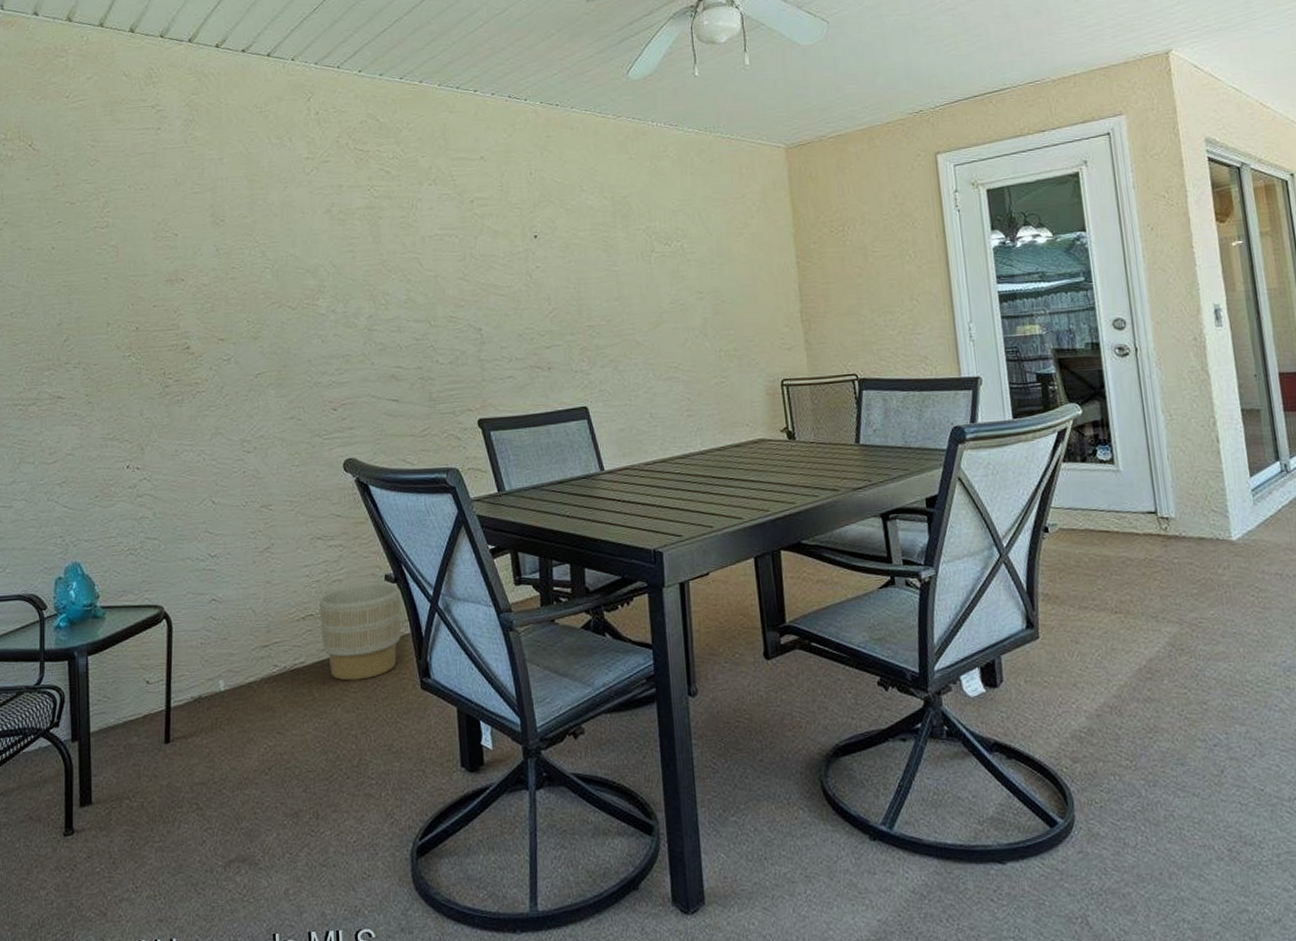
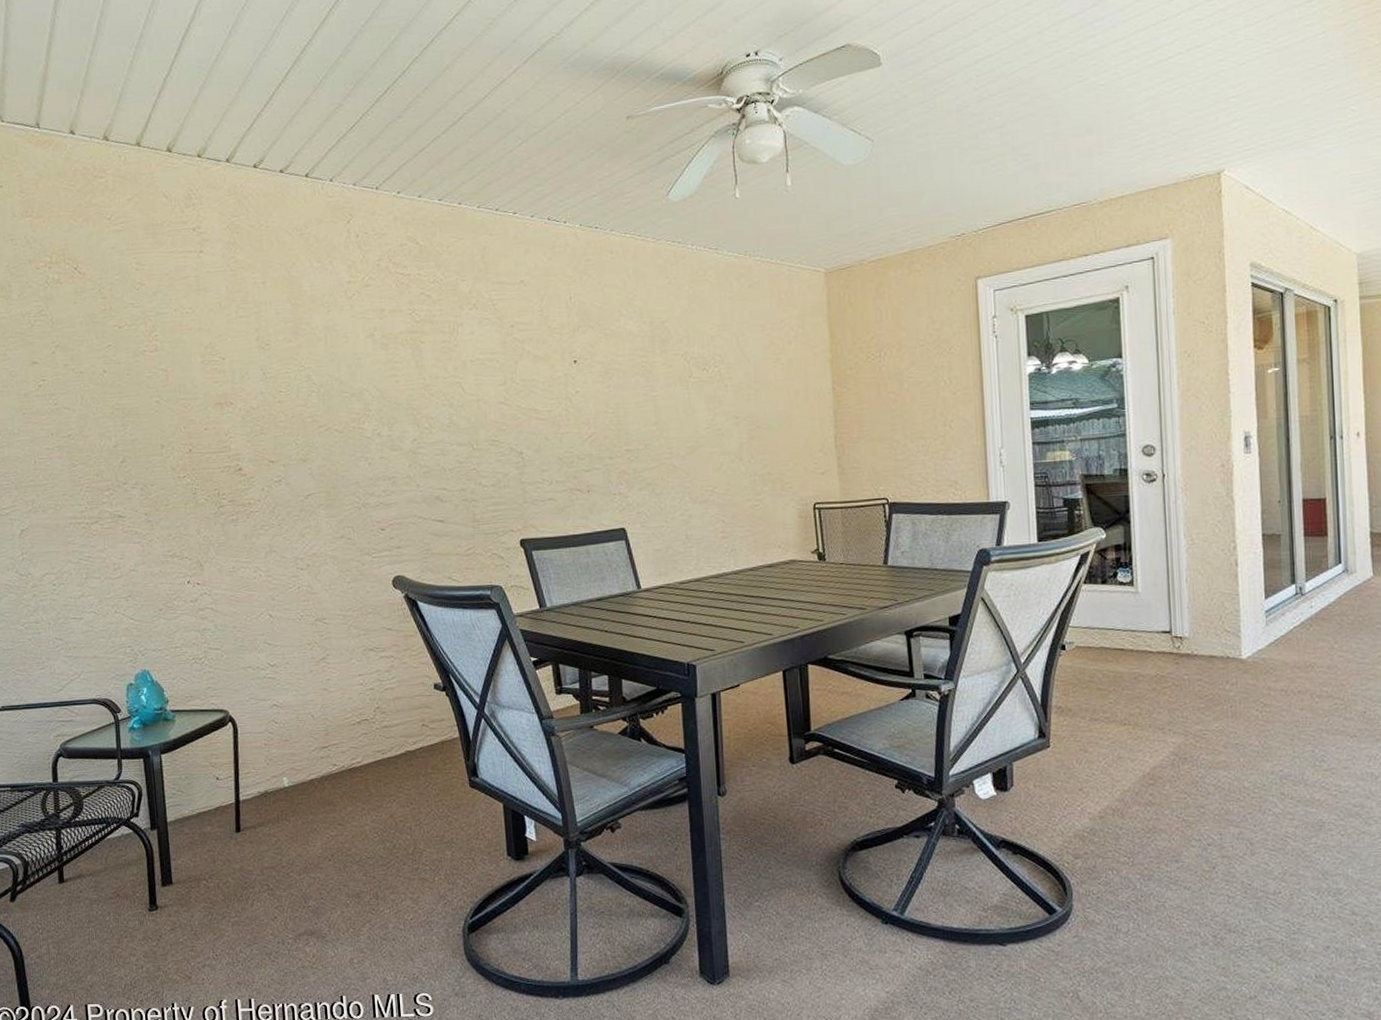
planter: present [319,583,402,681] -> none [373,691,450,779]

